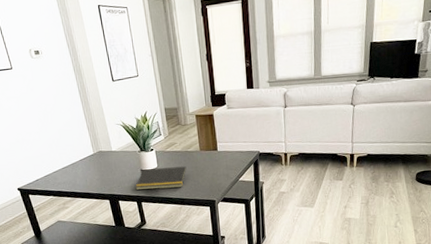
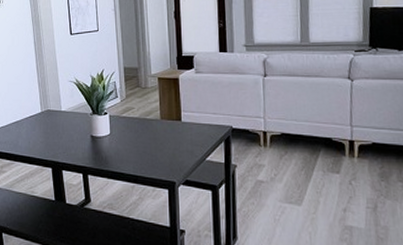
notepad: present [135,166,187,191] -> none [83,135,144,161]

